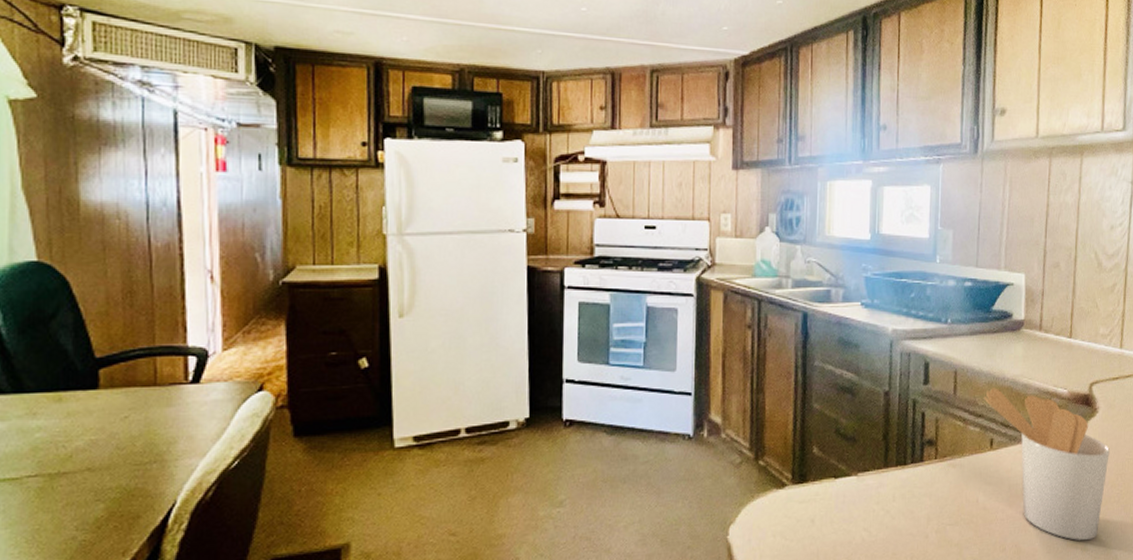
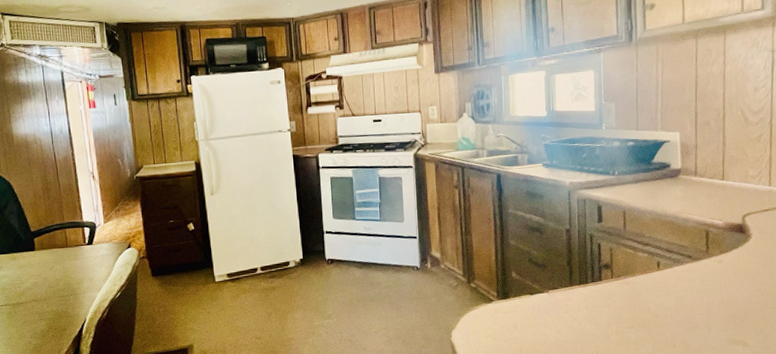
utensil holder: present [984,388,1110,540] -> none [650,222,764,339]

